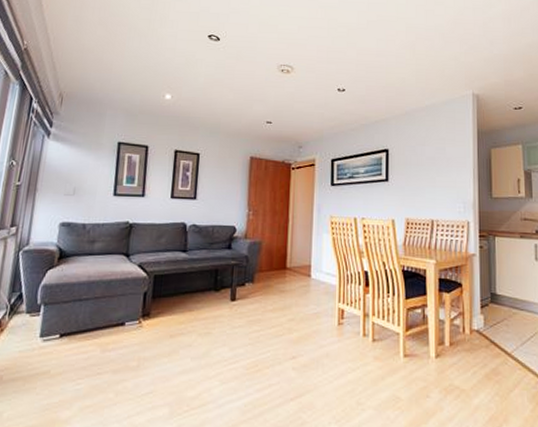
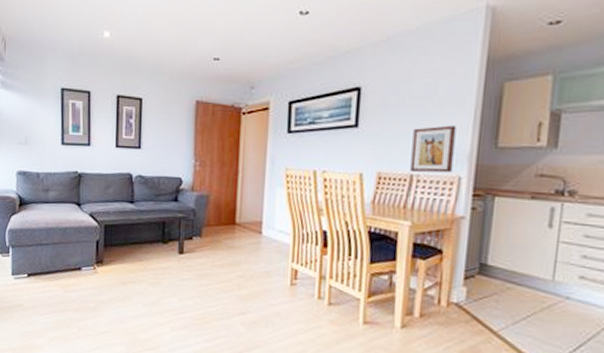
wall art: none [431,180,462,218] -> present [410,125,457,173]

